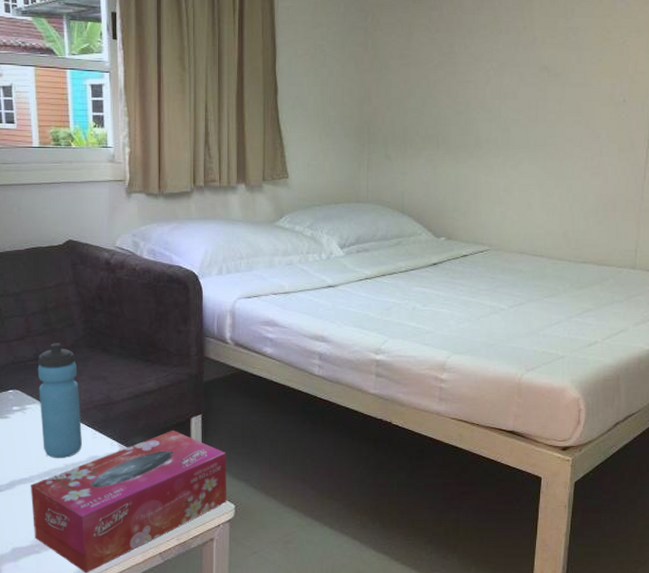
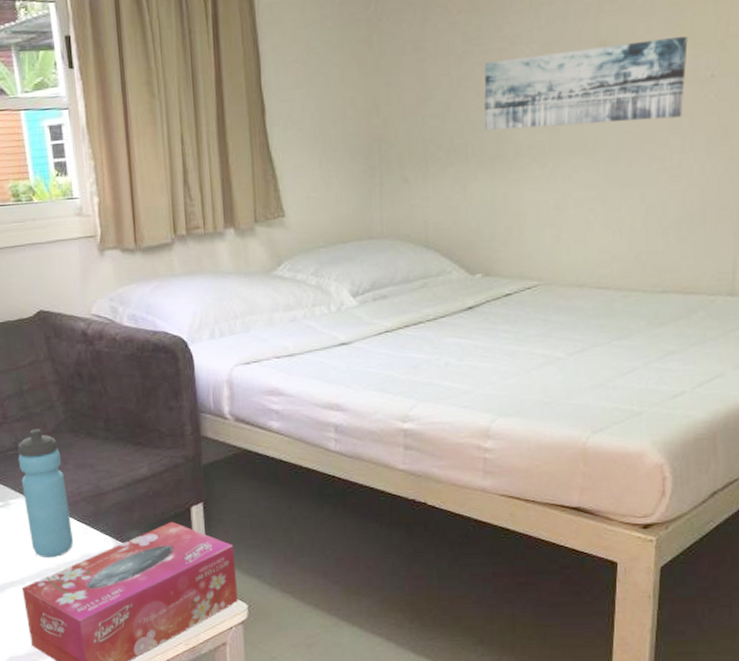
wall art: none [452,68,607,129] -> present [484,36,688,130]

